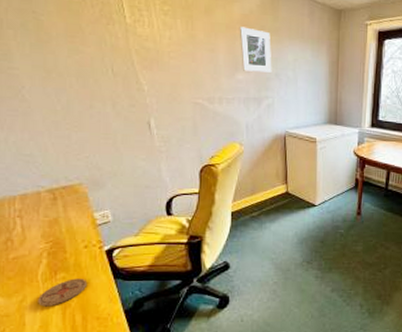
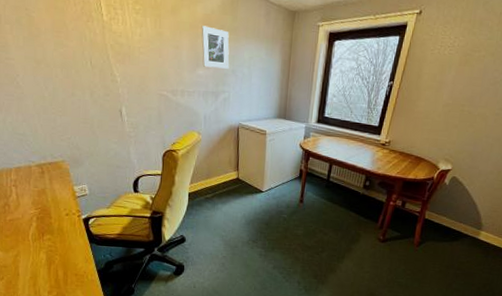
coaster: present [38,278,86,307] -> none [29,240,67,262]

